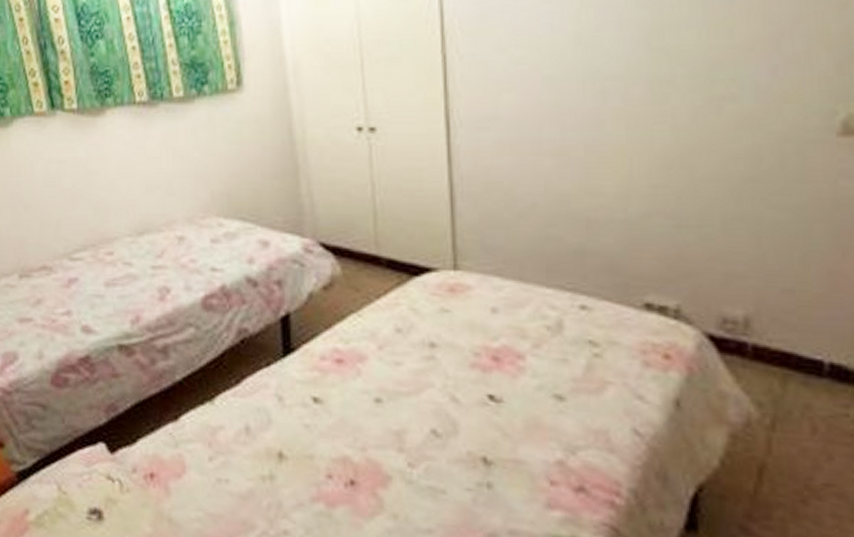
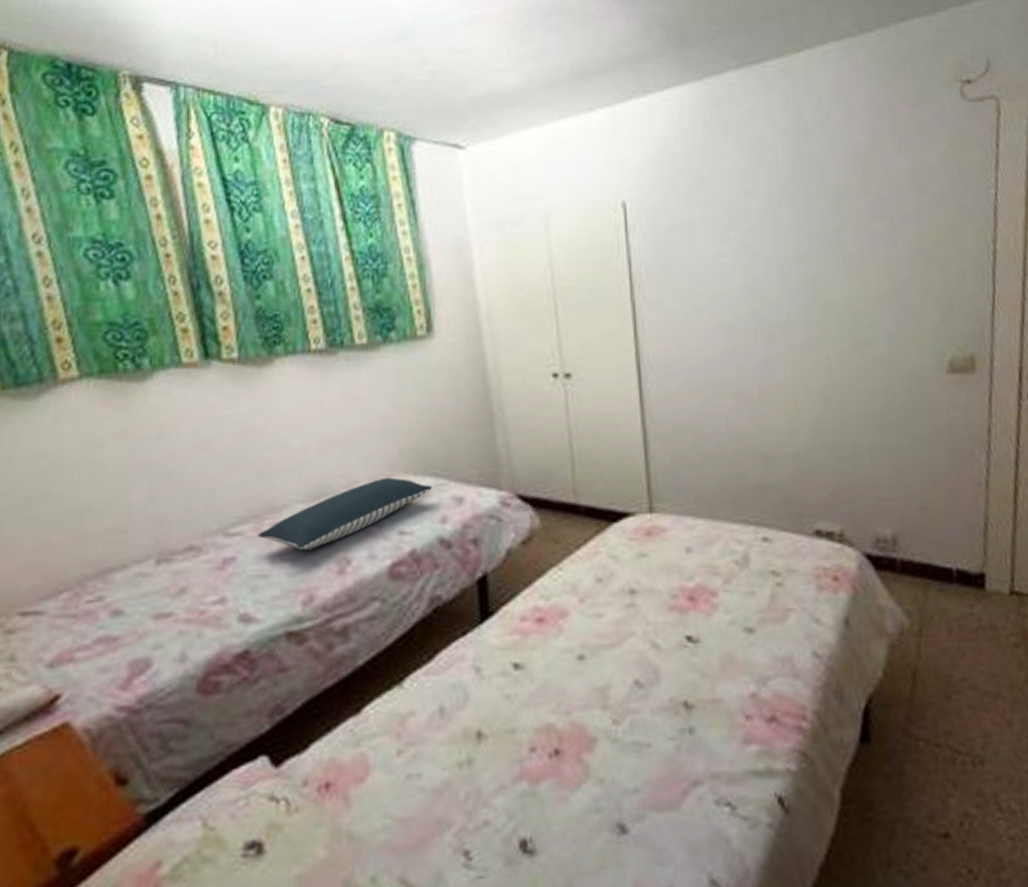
pillow: none [94,219,240,277] -> present [257,477,432,550]

